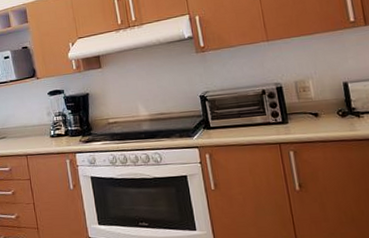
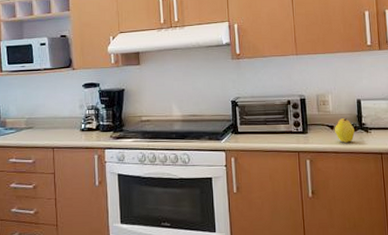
fruit: none [318,104,344,131] -> present [334,118,355,143]

